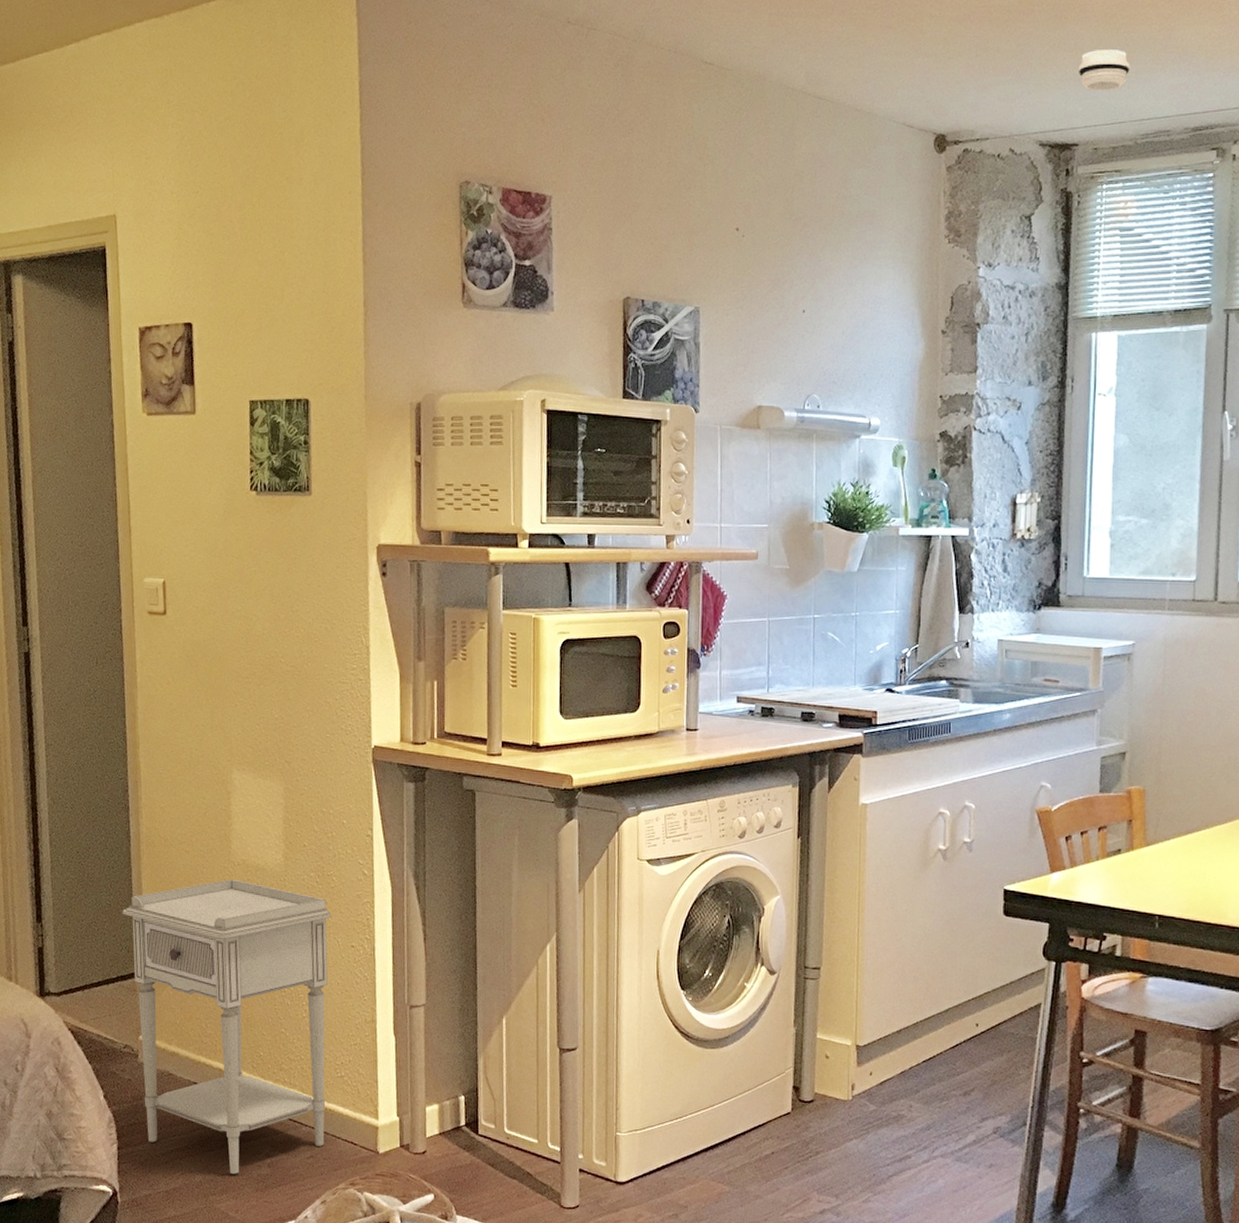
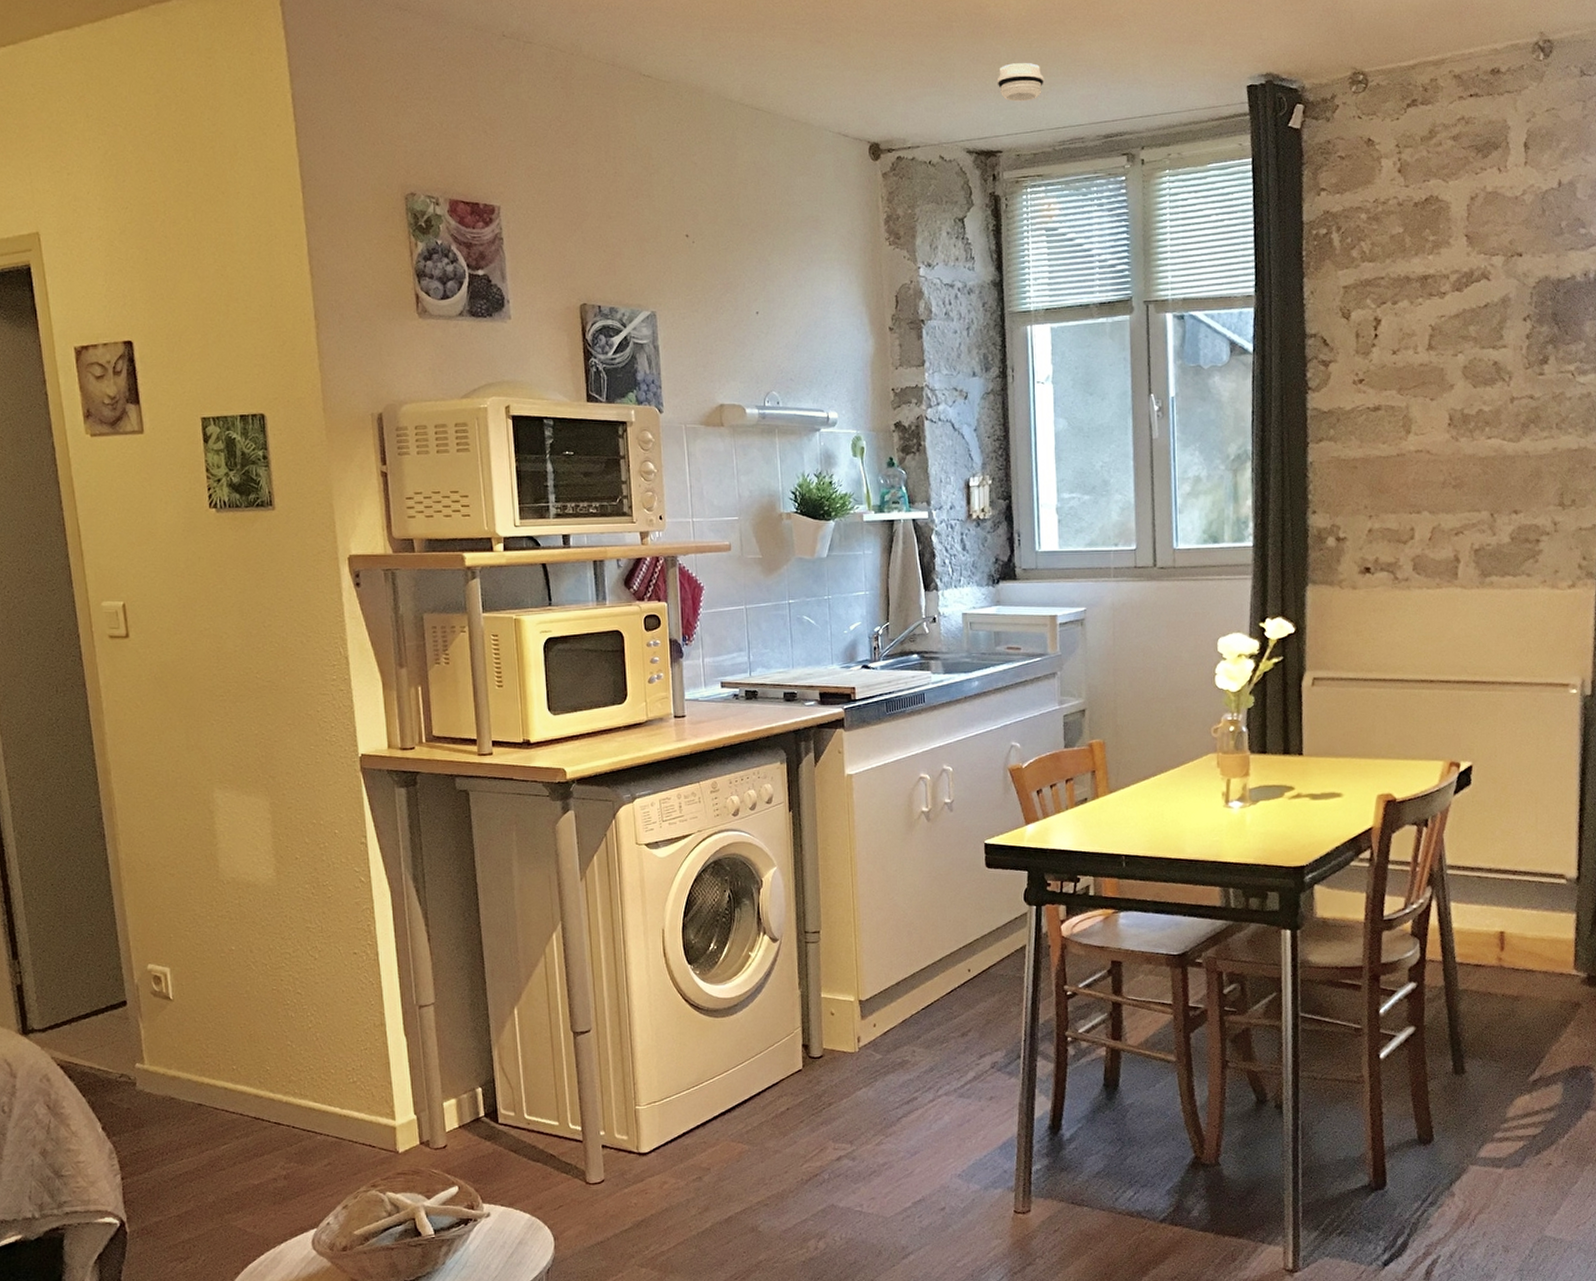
nightstand: present [122,879,332,1175] -> none [106,897,342,1191]

